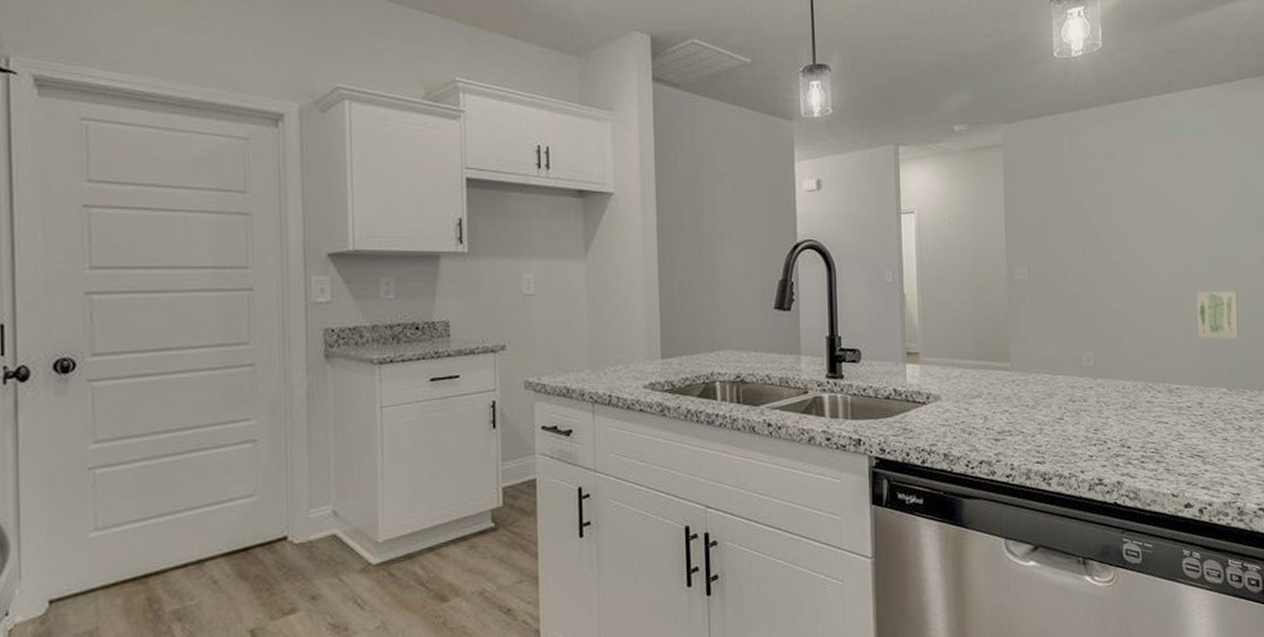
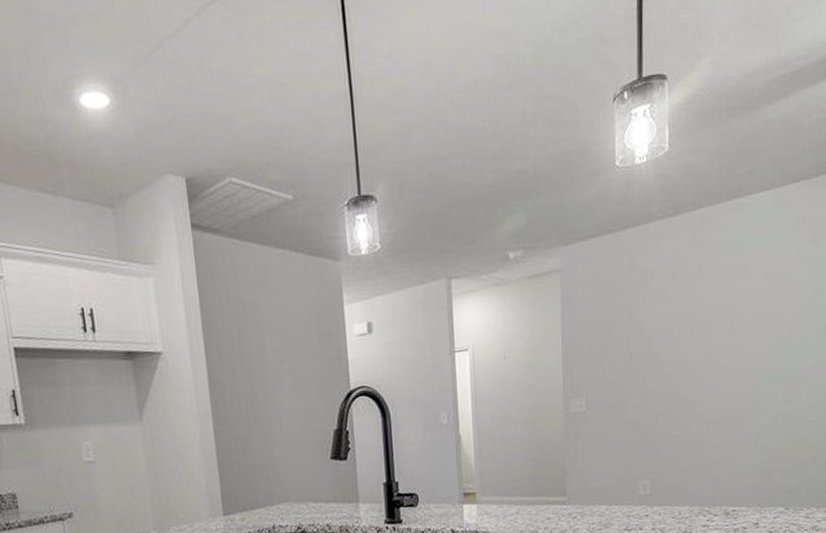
wall art: present [1196,291,1239,340] -> none [758,407,801,460]

